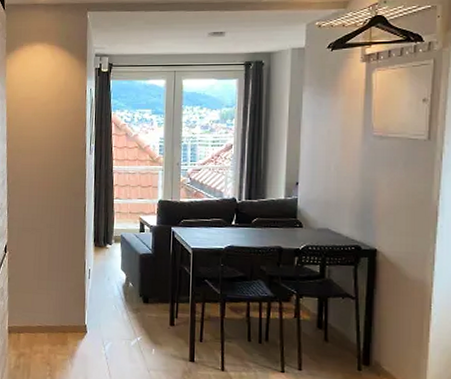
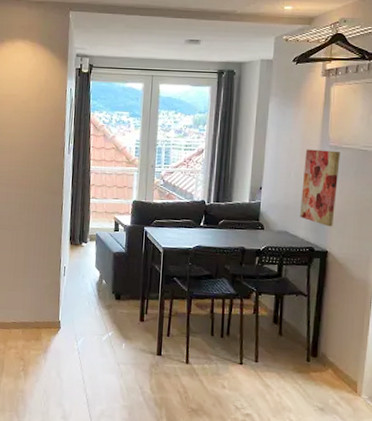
wall art: none [342,140,387,223] -> present [299,149,340,227]

